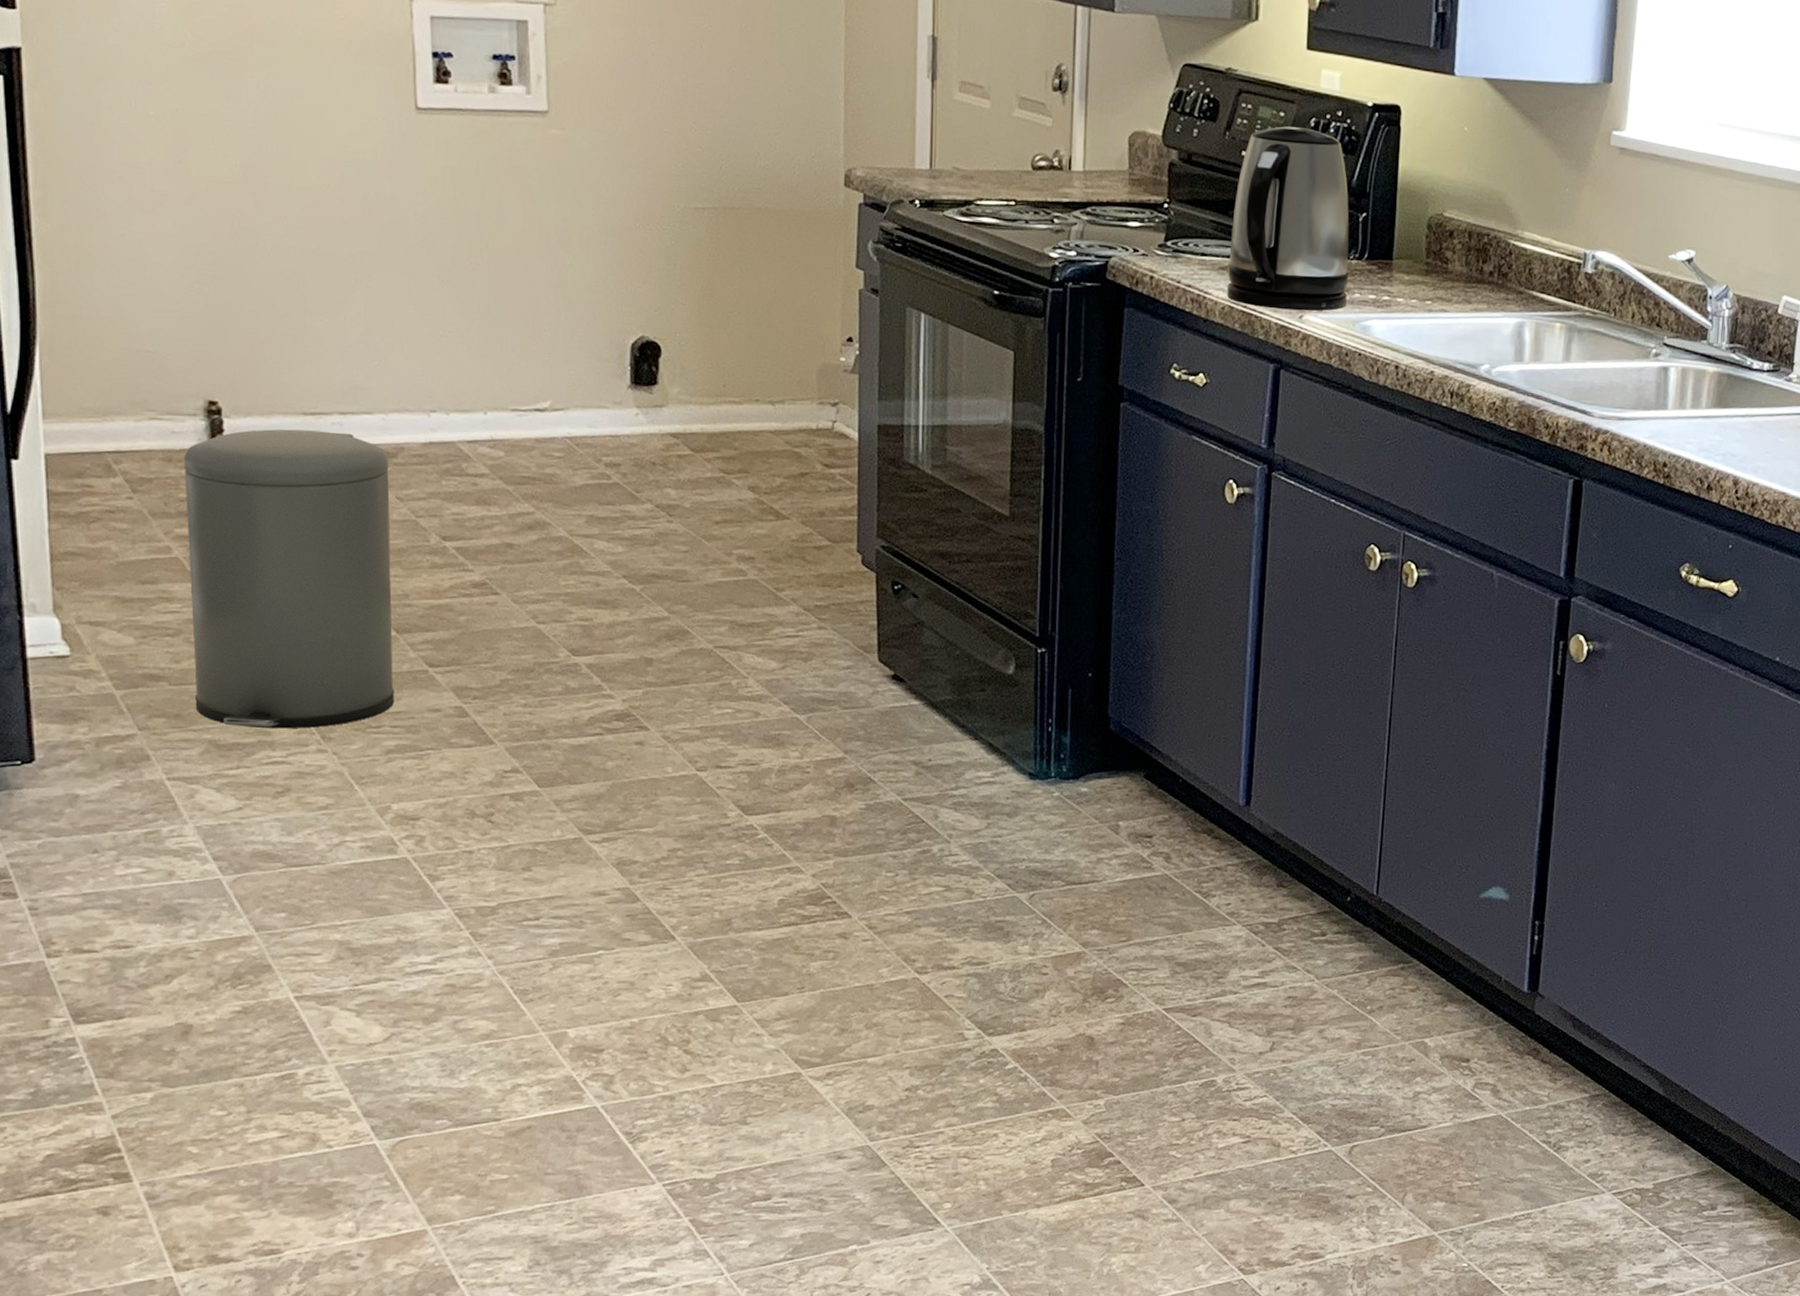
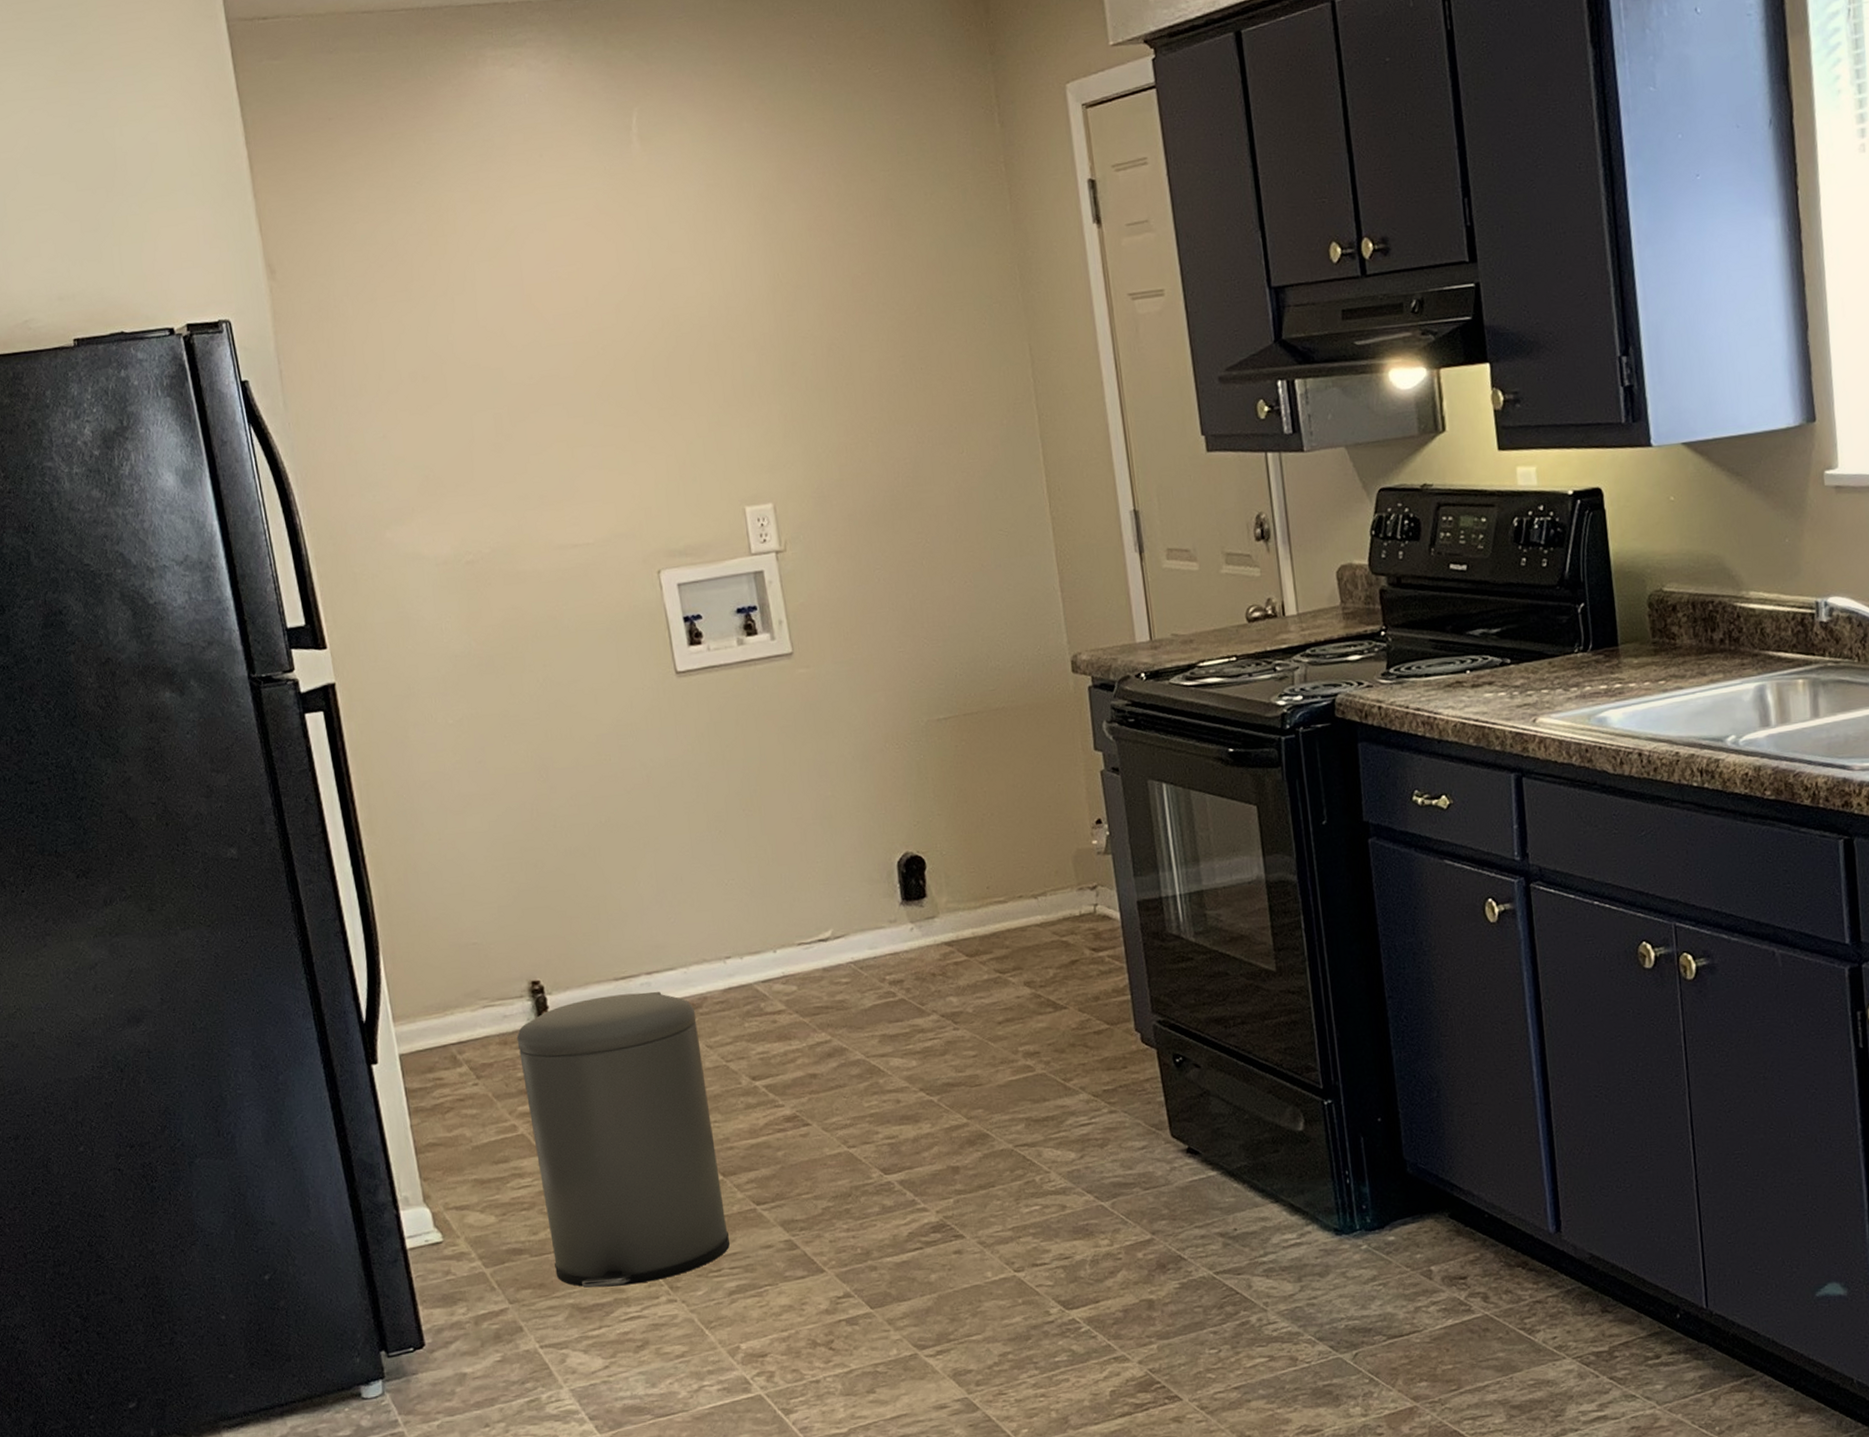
kettle: present [1226,126,1350,312] -> none [1450,529,1580,719]

